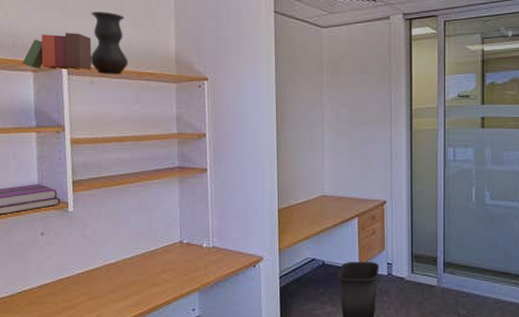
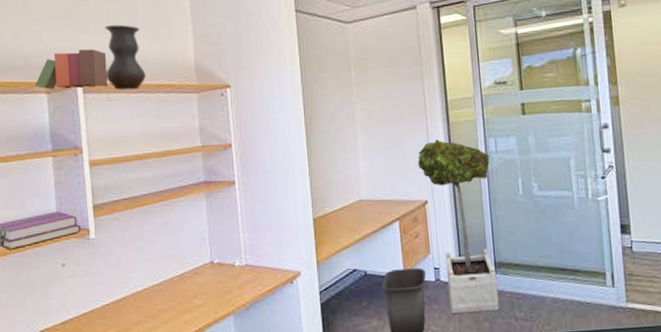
potted tree: none [380,145,447,306] -> present [418,140,500,313]

